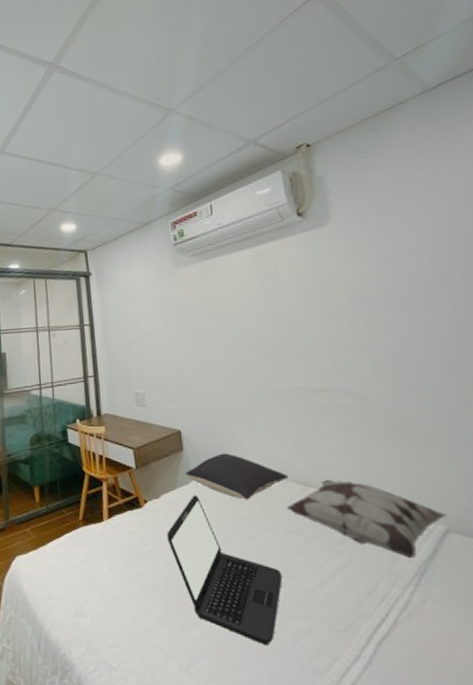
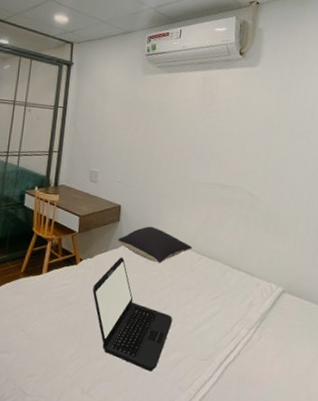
decorative pillow: present [287,480,448,558] -> none [186,252,286,309]

